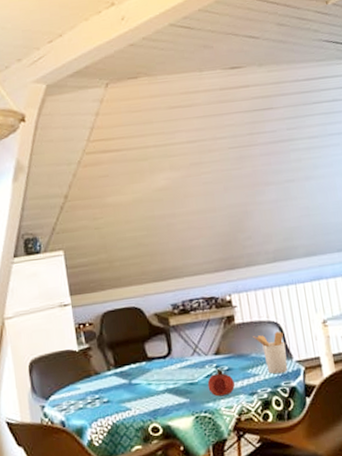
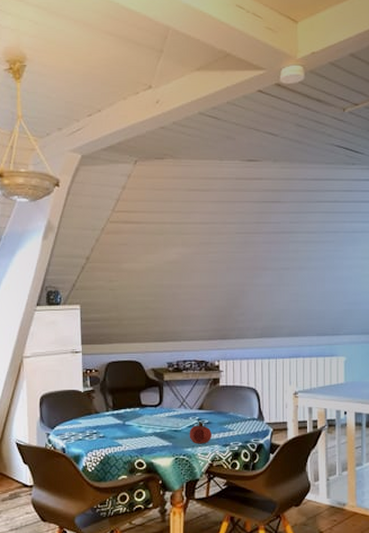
utensil holder: present [253,331,288,374] -> none [233,397,260,432]

